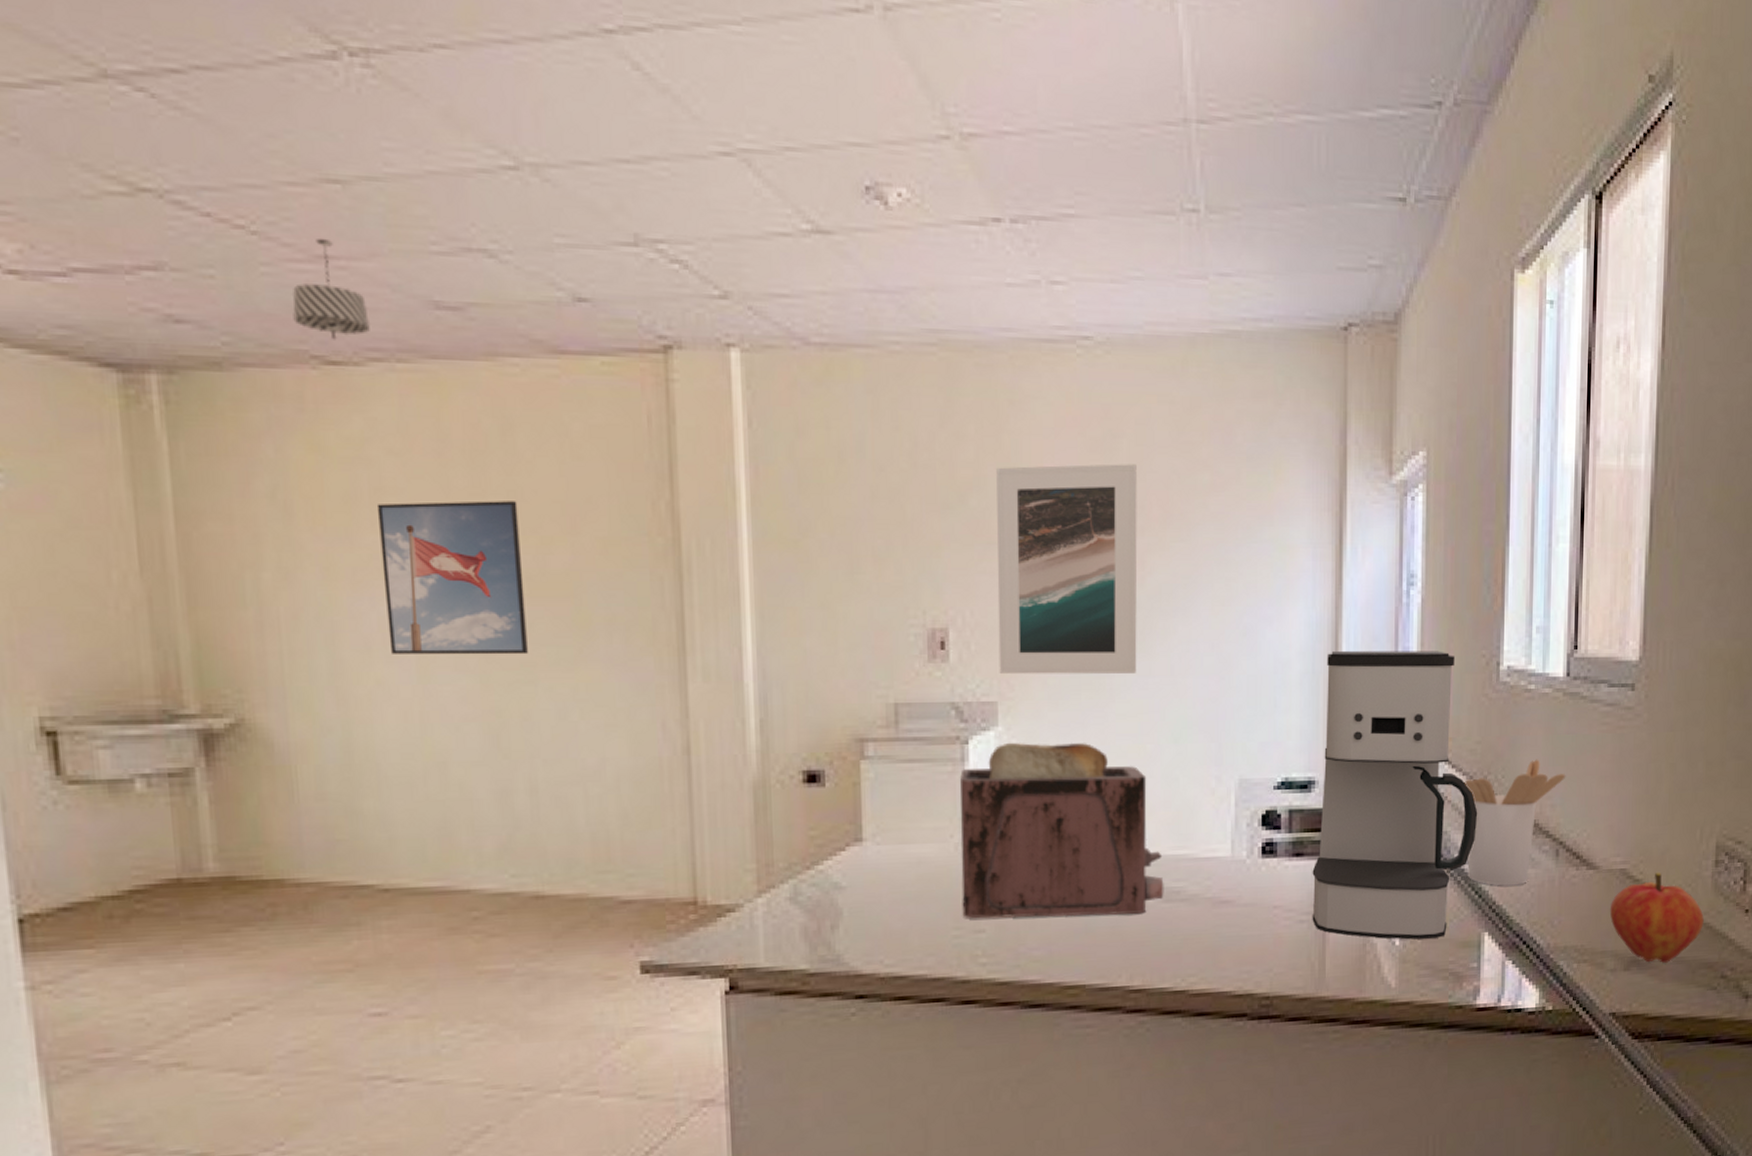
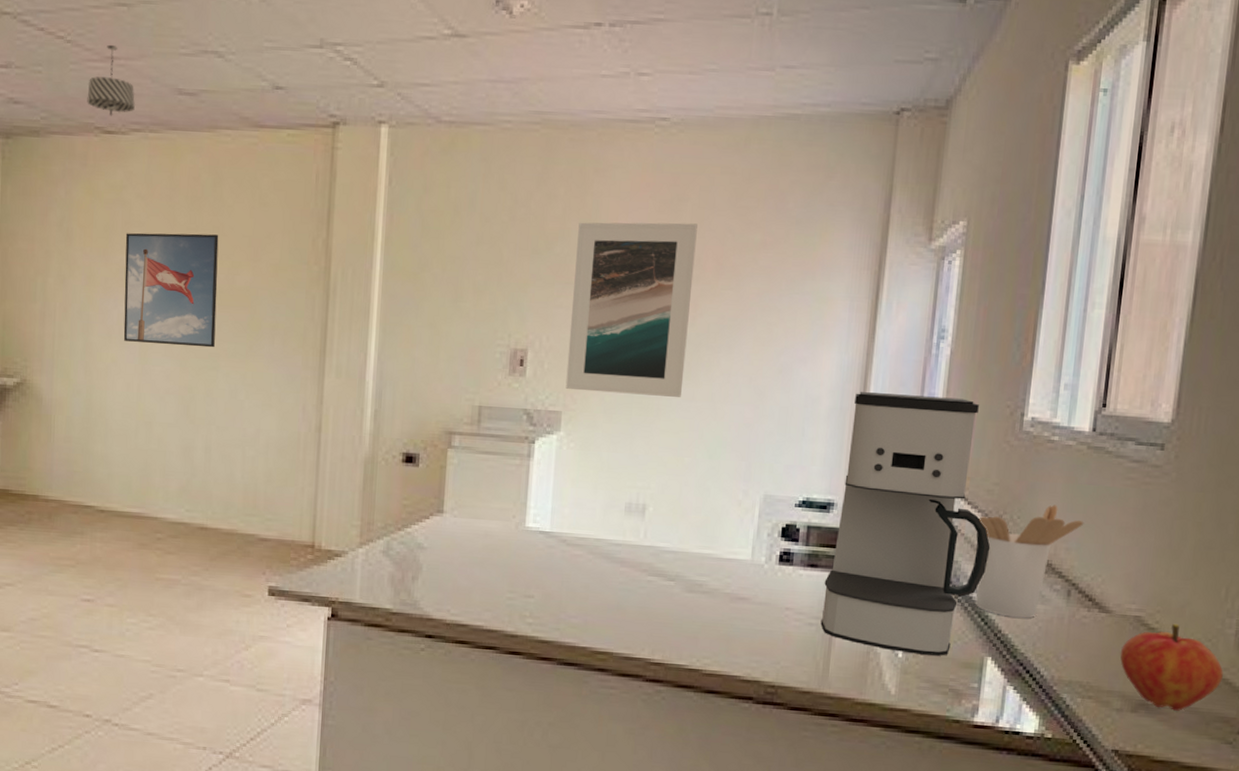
toaster: present [959,742,1164,919] -> none [516,445,690,599]

